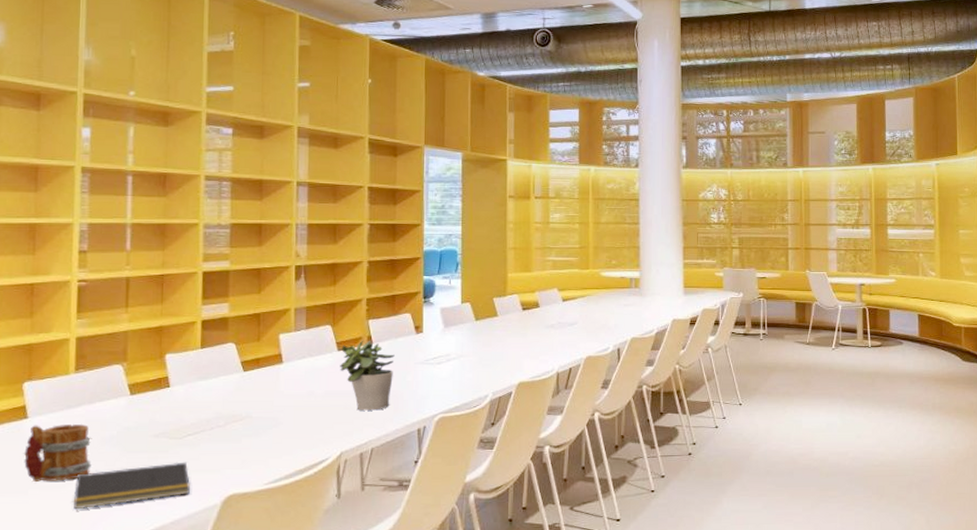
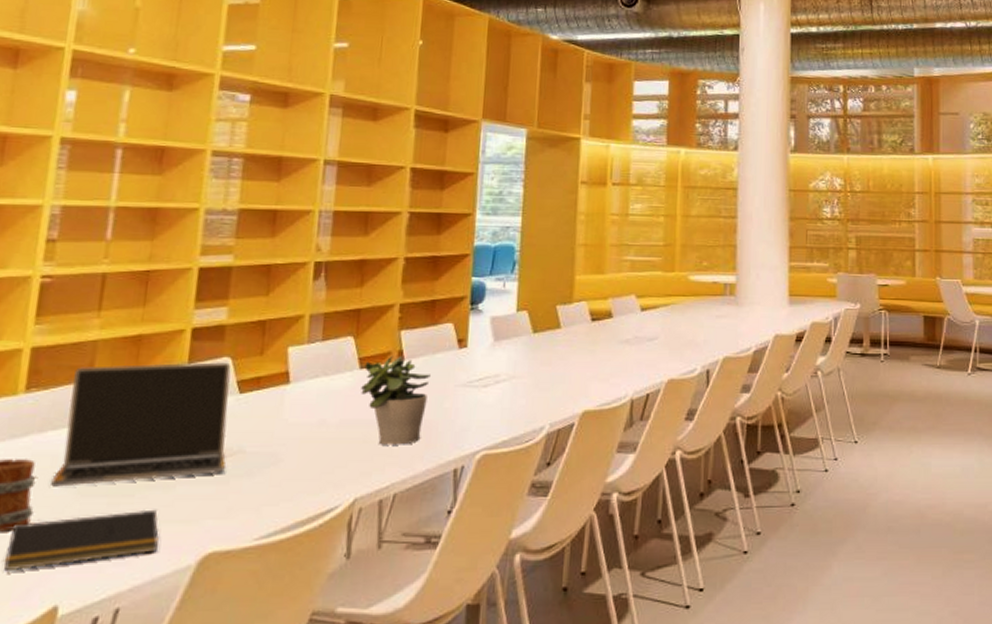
laptop: none [103,347,237,445] -> present [51,362,231,487]

